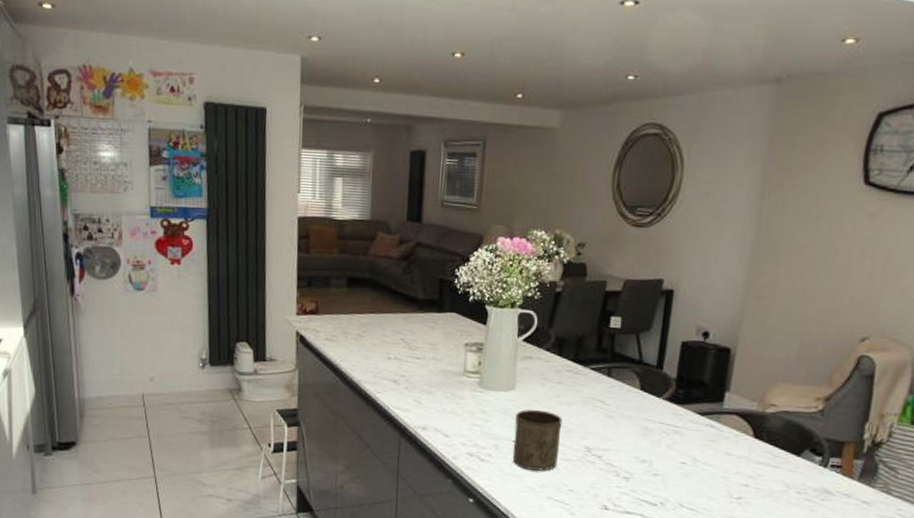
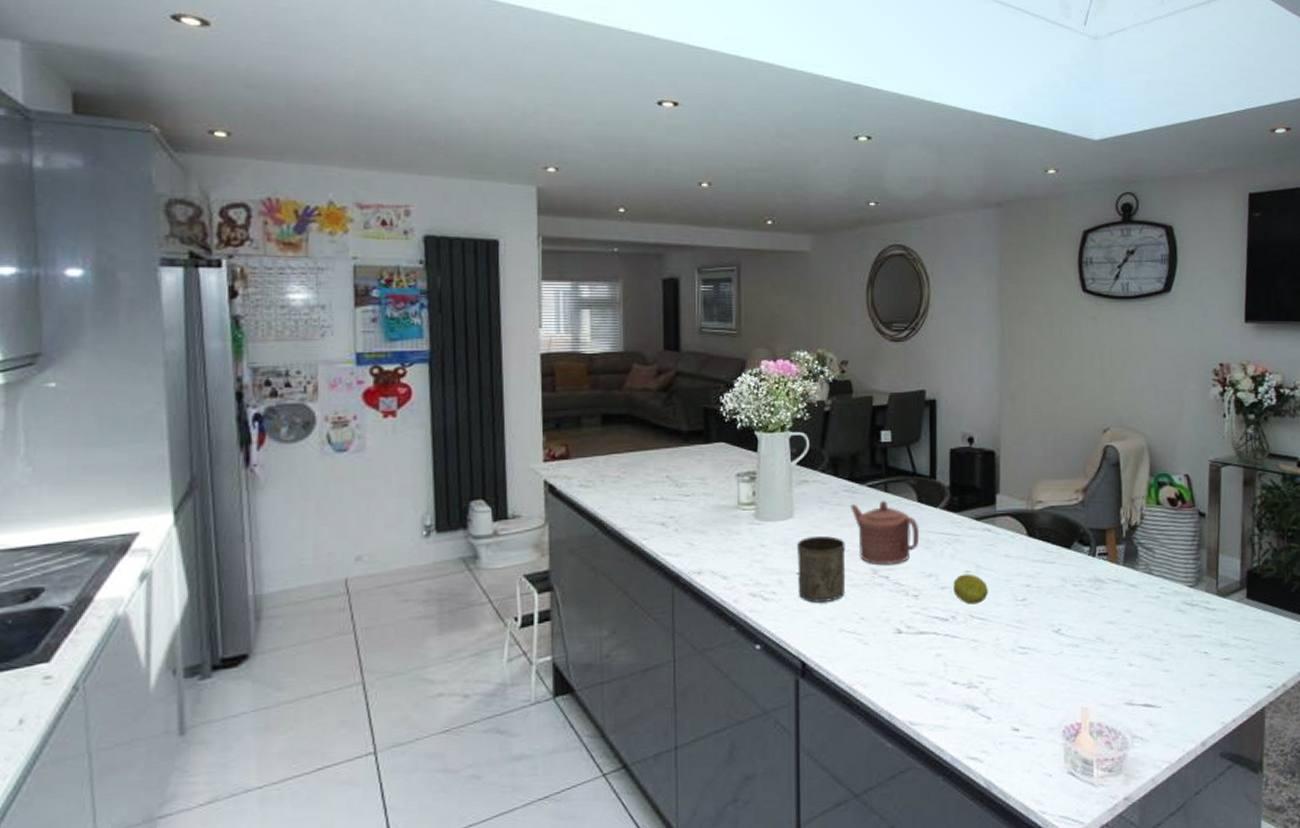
teapot: none [571,384,639,447] -> present [851,500,920,565]
fruit: none [665,464,703,495] -> present [953,573,988,605]

